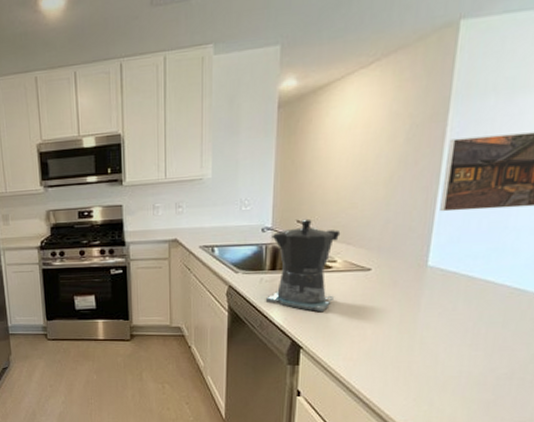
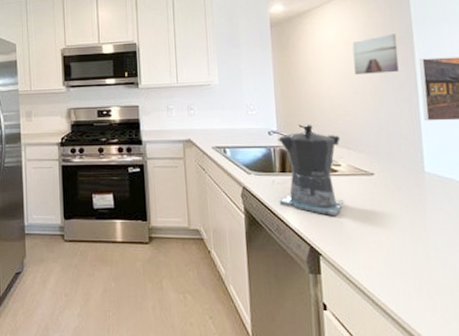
wall art: none [370,109,429,161] -> present [352,33,399,74]

